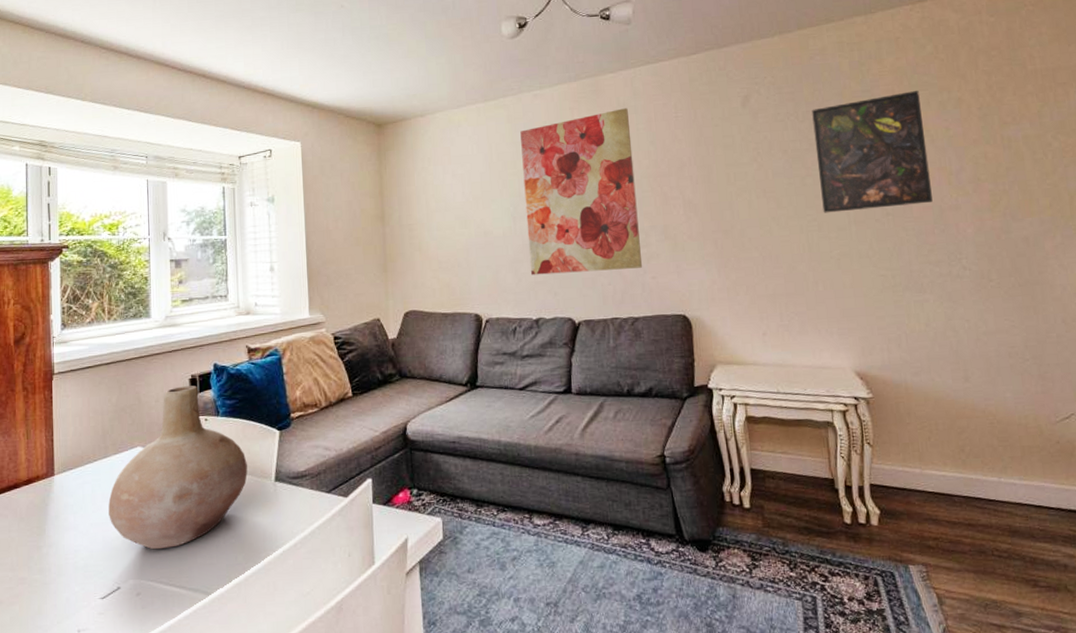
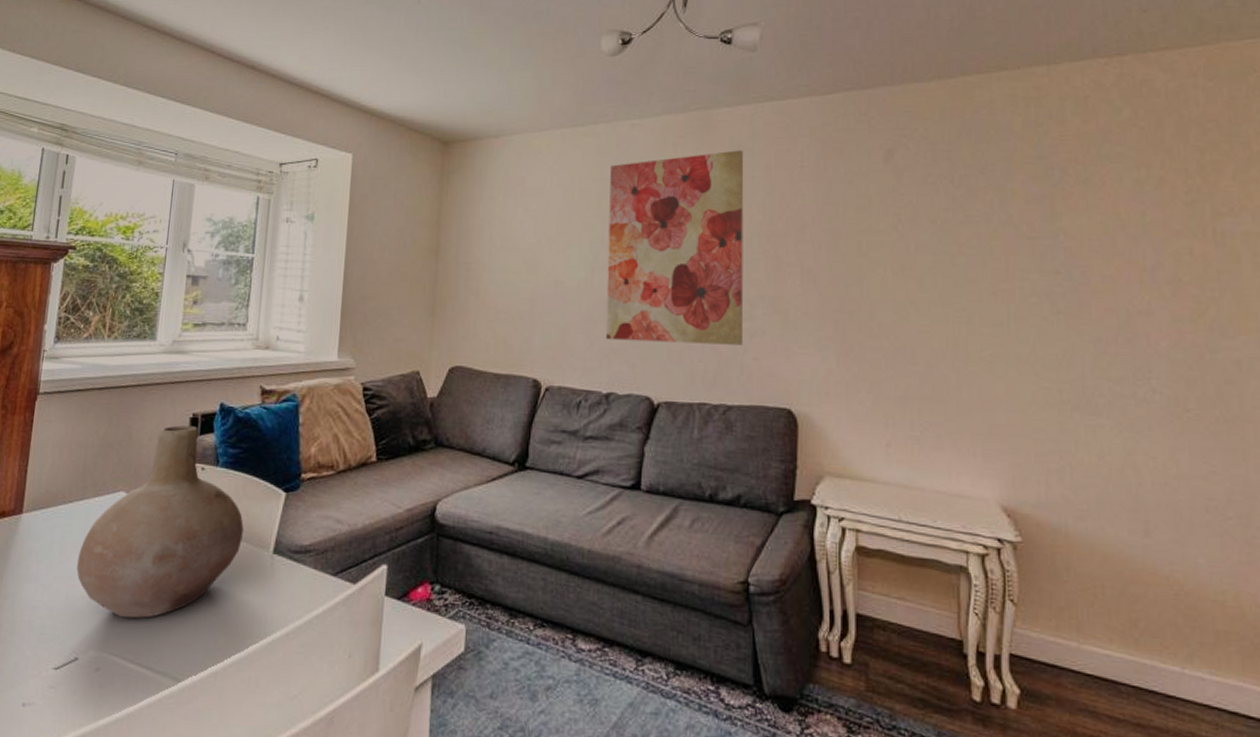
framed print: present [812,91,933,213] -> none [971,163,1118,304]

